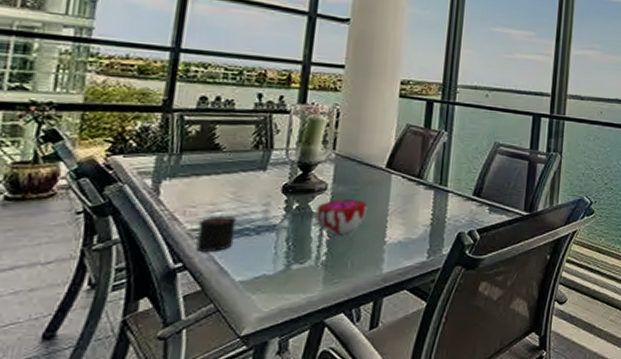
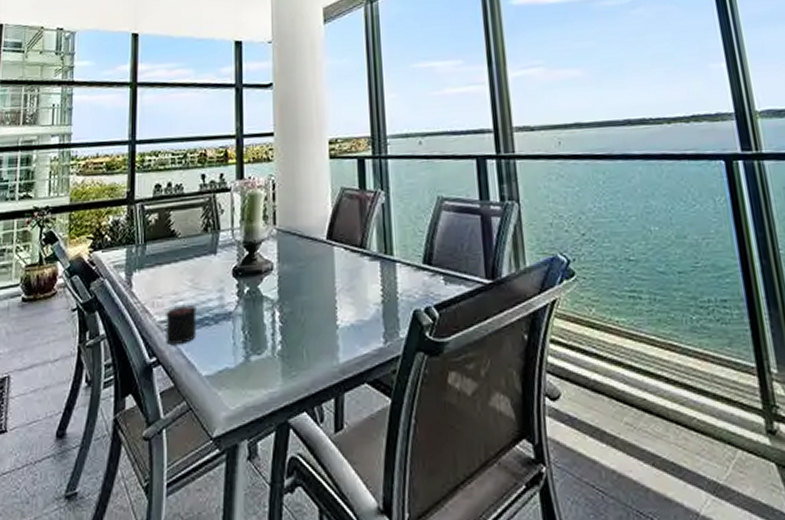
decorative bowl: present [315,199,368,233] -> none [266,278,315,319]

